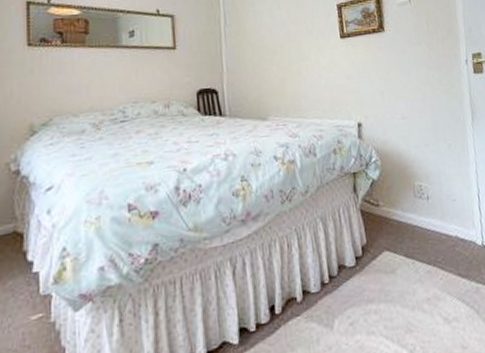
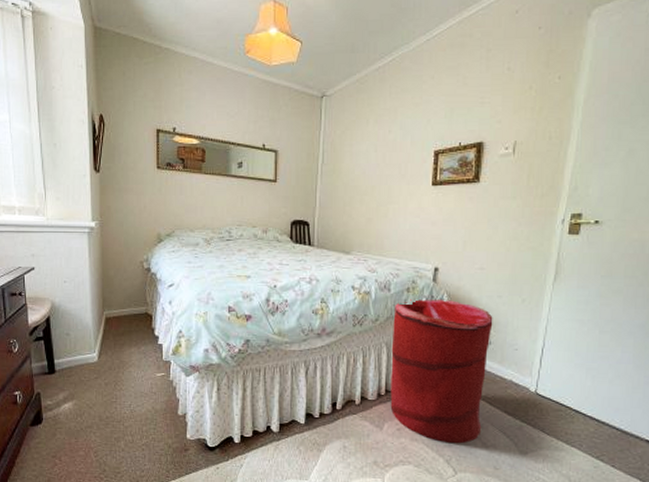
laundry hamper: none [324,156,440,330] -> present [390,299,493,444]

